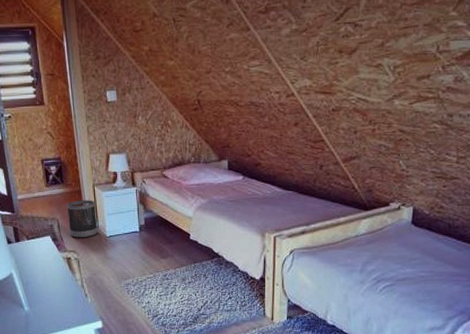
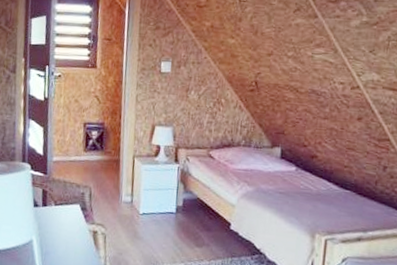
wastebasket: present [66,200,98,238] -> none [100,170,133,212]

